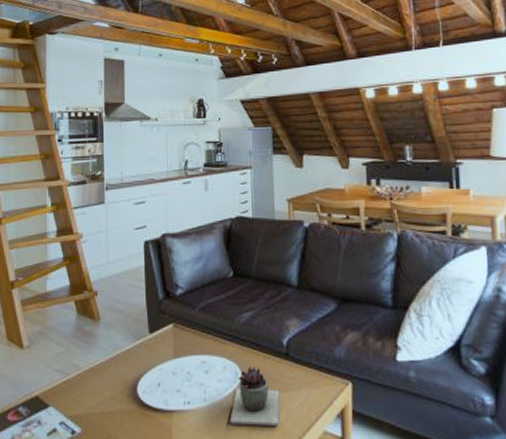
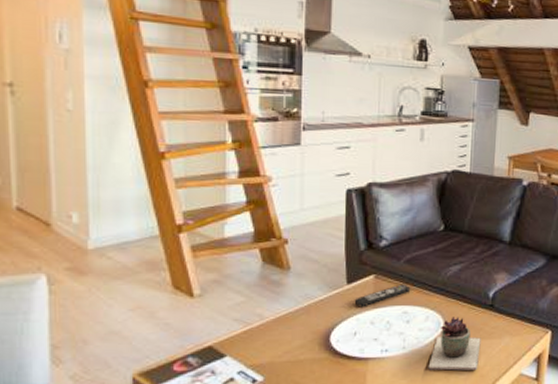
remote control: none [156,332,207,357] -> present [354,284,411,308]

